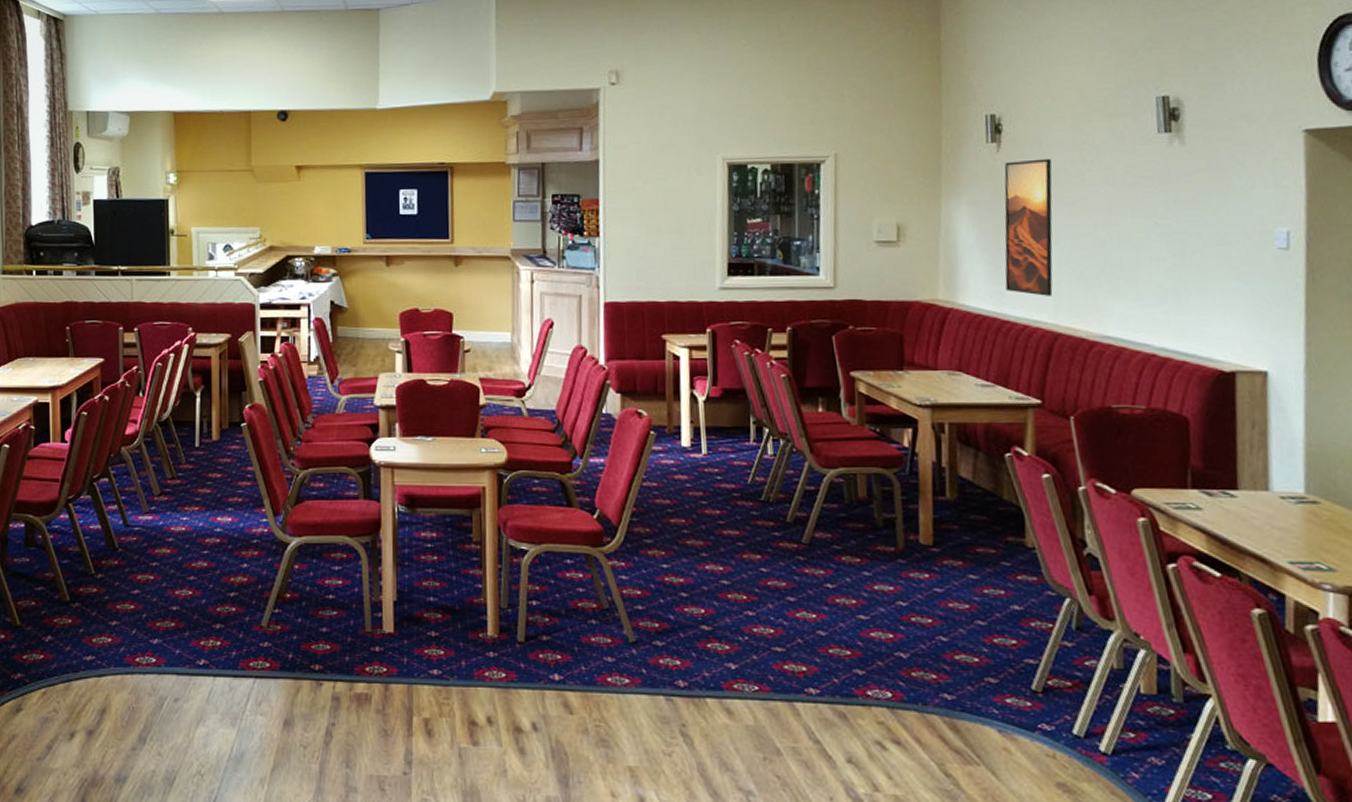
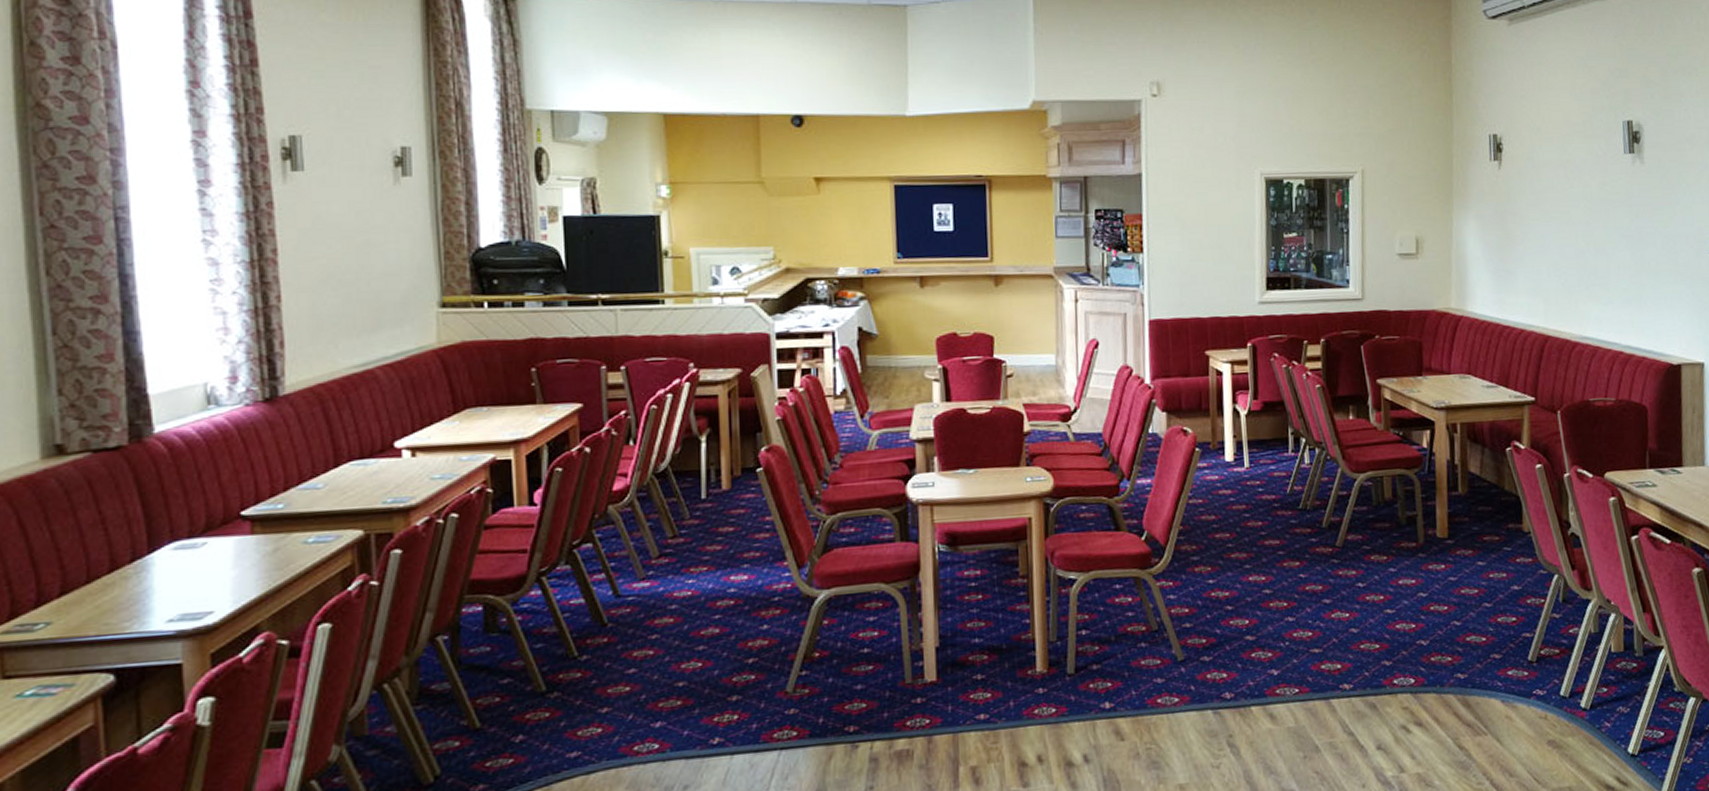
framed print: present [1004,158,1053,296] -> none [1504,176,1544,302]

